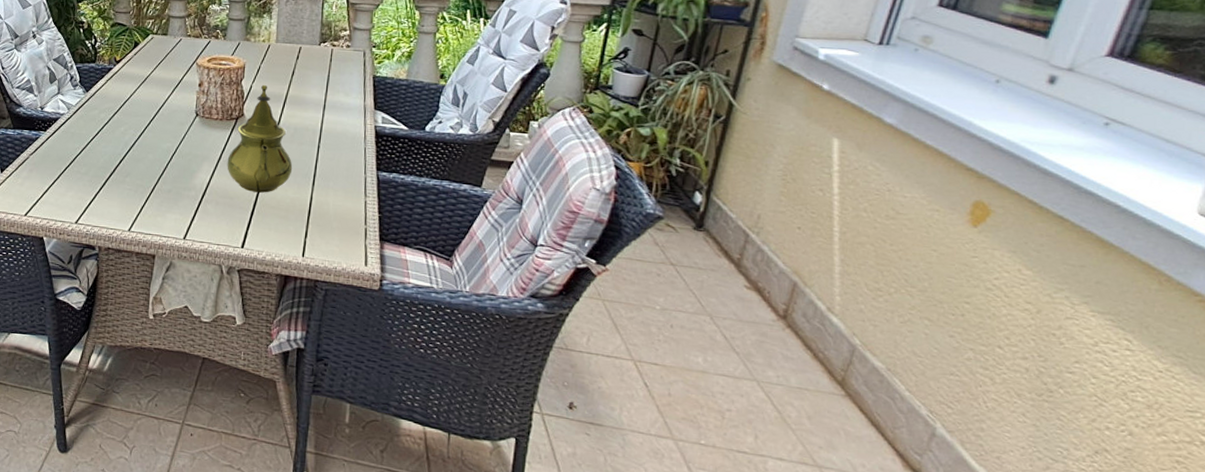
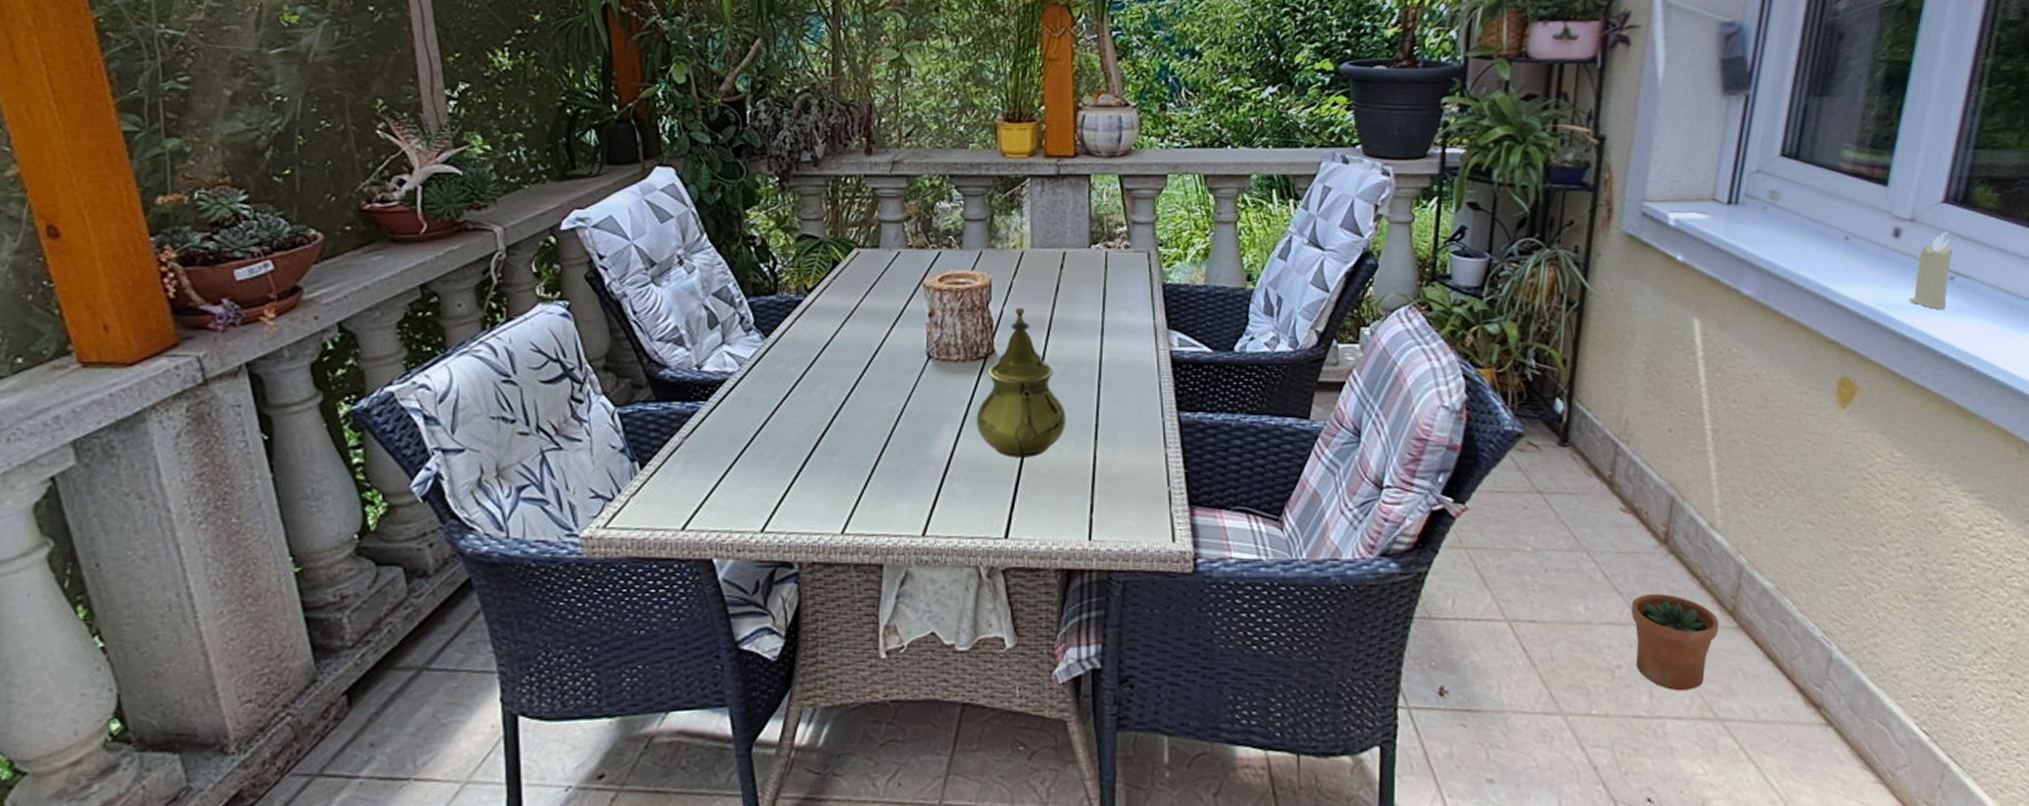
planter: none [745,357,828,439] -> present [1631,593,1719,691]
candle: none [1056,82,1111,151] -> present [1908,232,1952,309]

